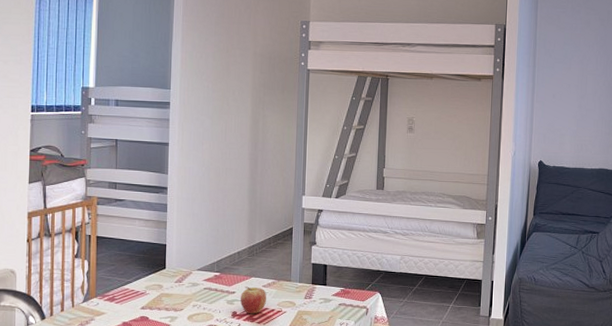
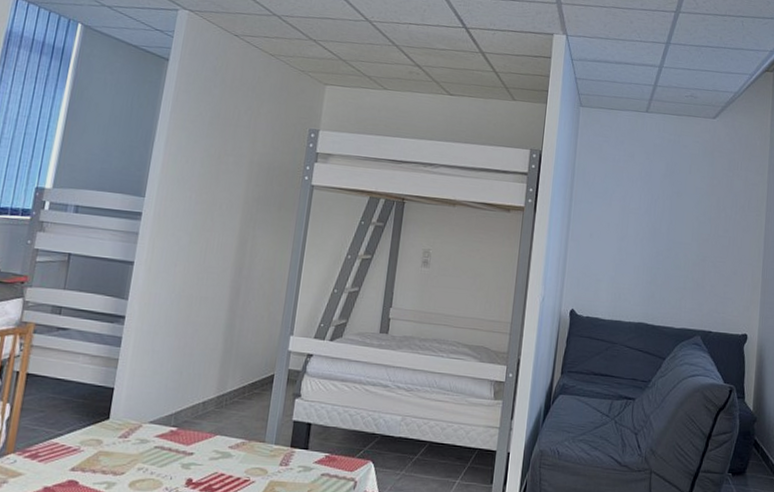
fruit: present [240,286,266,314] -> none [198,446,233,483]

